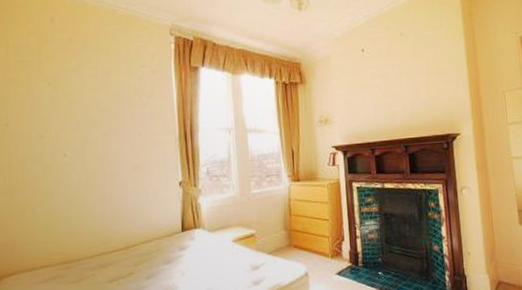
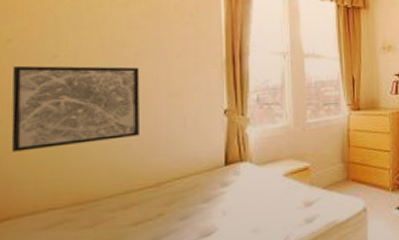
wall art: none [10,145,110,218] -> present [11,65,140,152]

